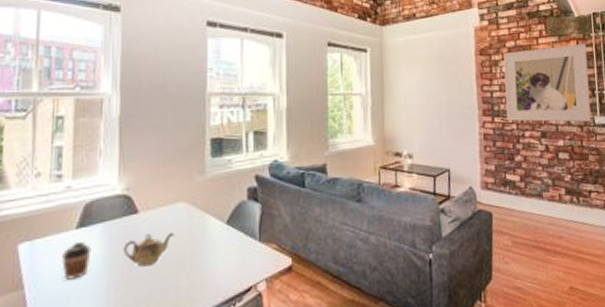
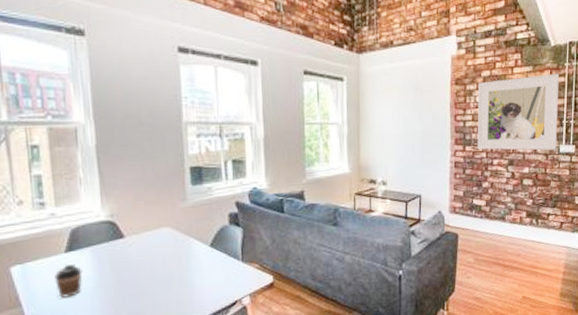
teapot: present [123,232,174,267] -> none [113,255,161,286]

